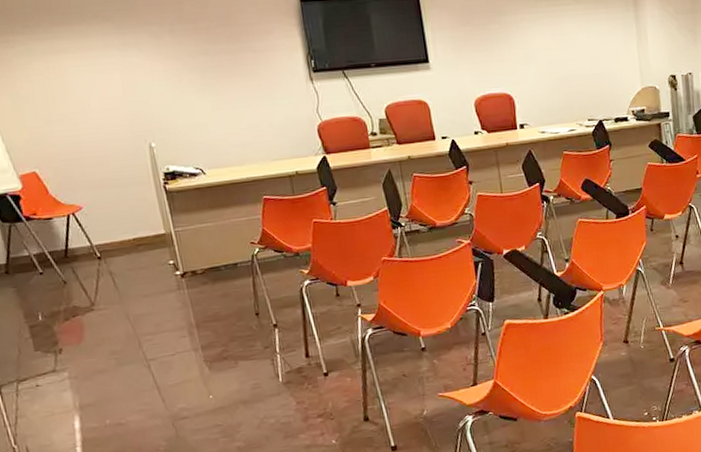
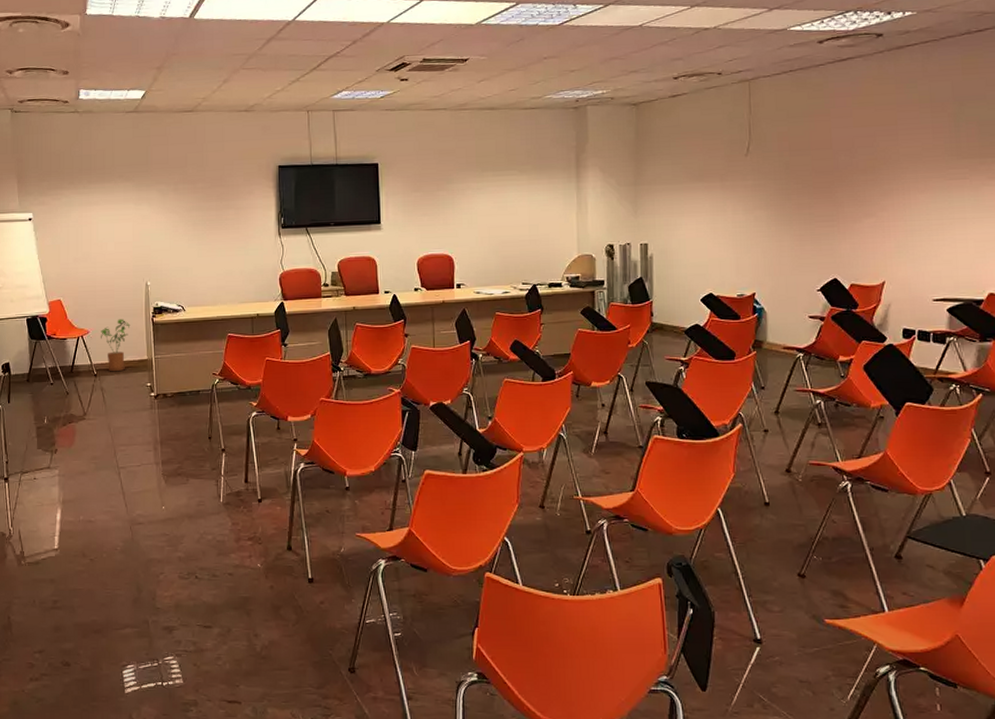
house plant: none [98,189,137,252] -> present [101,319,131,372]

